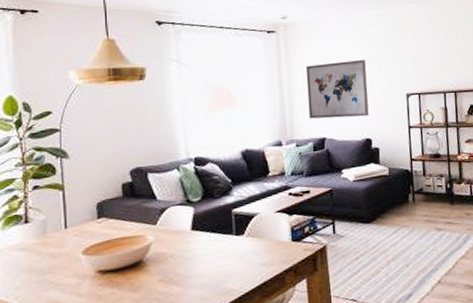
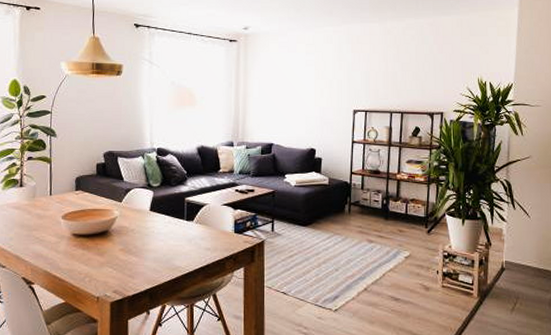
wall art: present [305,59,369,119] -> none [260,73,318,127]

